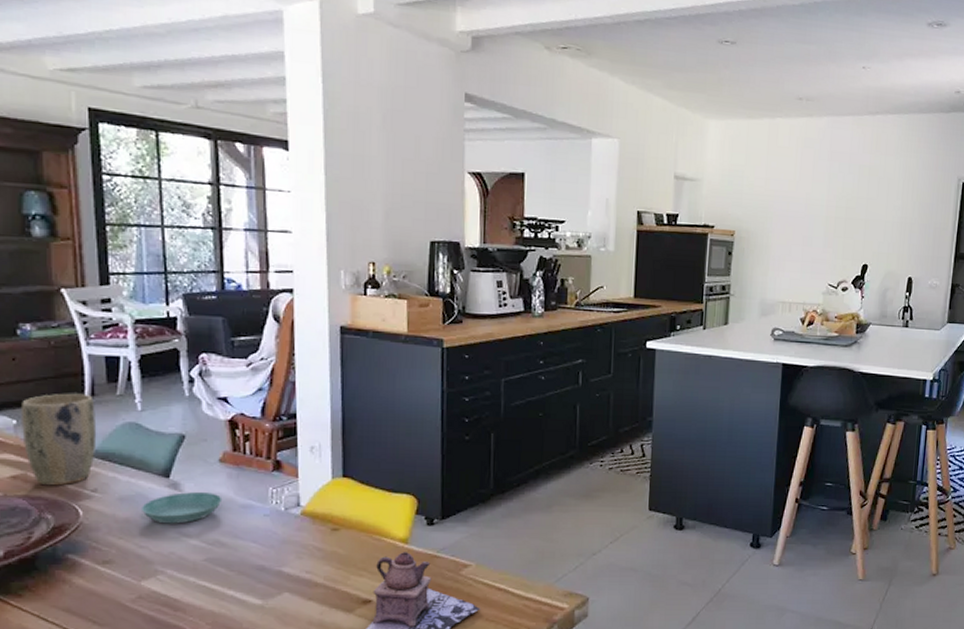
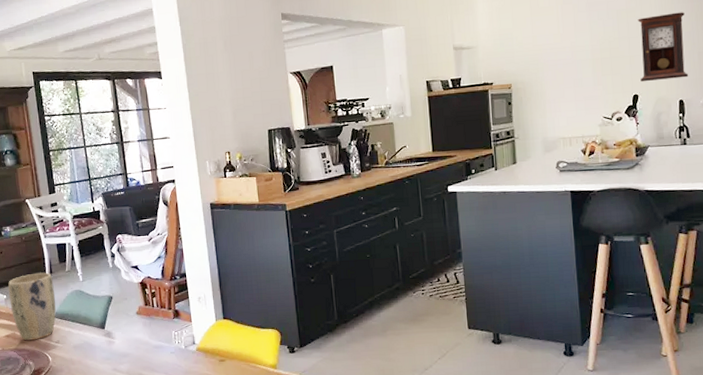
saucer: present [142,492,223,524] -> none [88,338,142,364]
pendulum clock: none [872,178,927,254] -> present [637,12,689,82]

